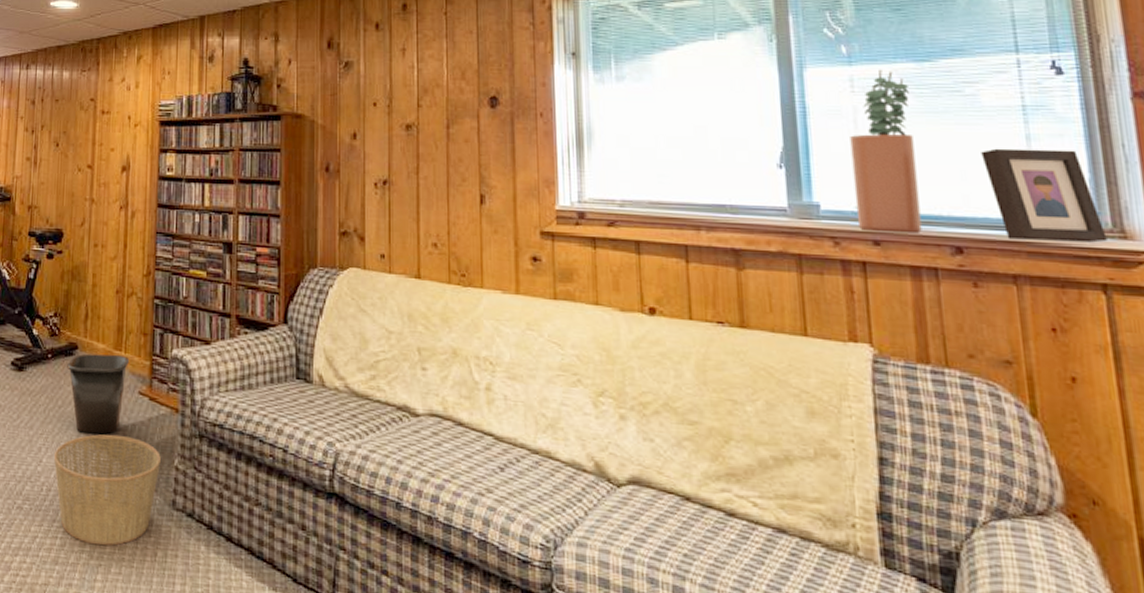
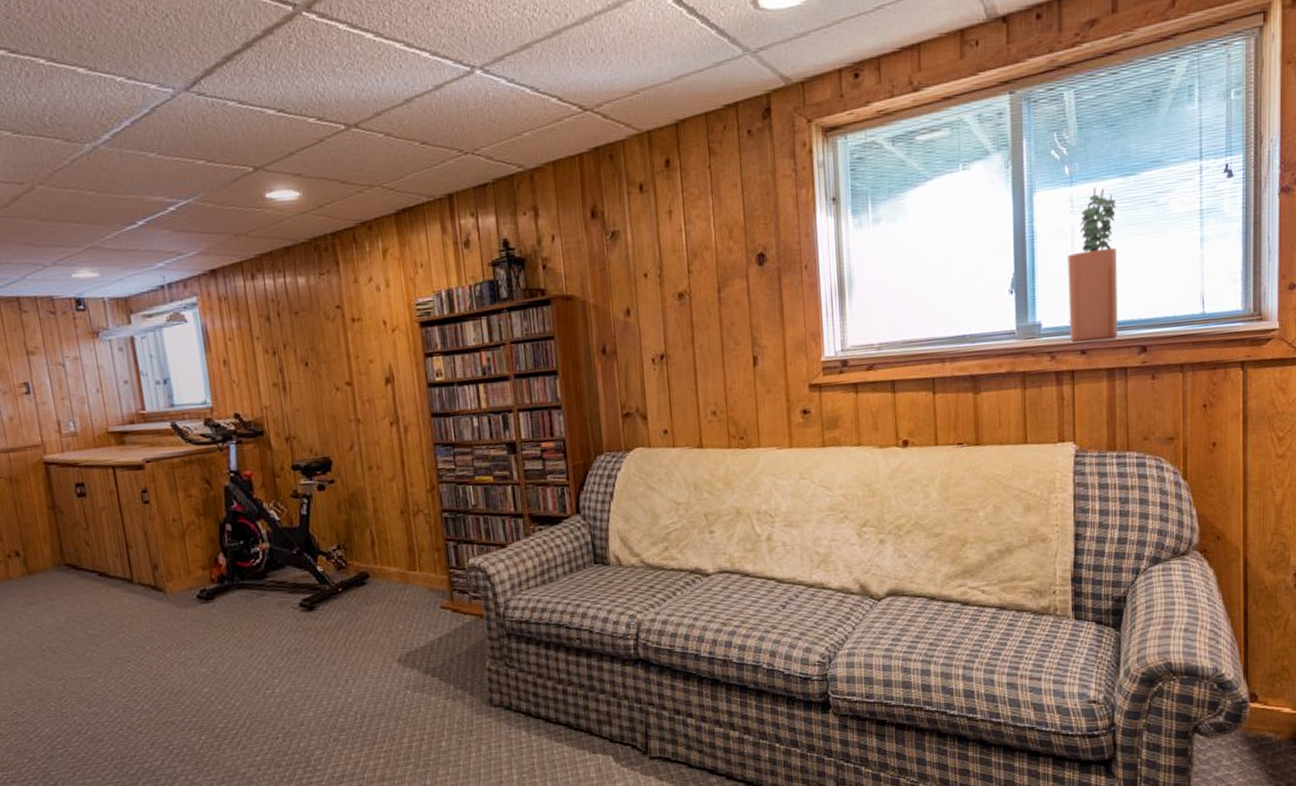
basket: present [53,434,161,546] -> none [362,650,473,756]
waste bin: present [67,353,130,435] -> none [360,574,427,657]
picture frame: present [981,148,1108,243] -> none [1166,247,1249,333]

